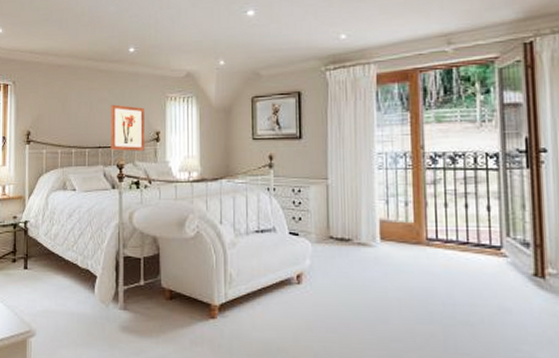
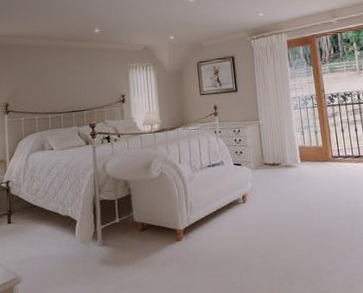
wall art: present [110,104,144,152] -> none [81,75,113,113]

